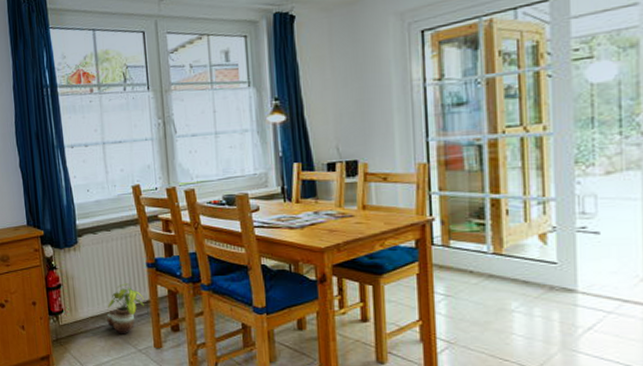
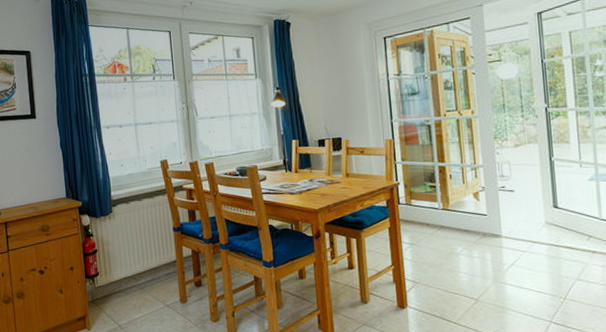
potted plant: present [106,283,145,335] -> none [138,246,172,292]

